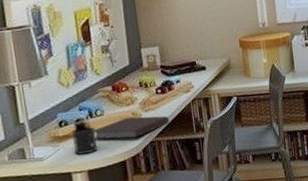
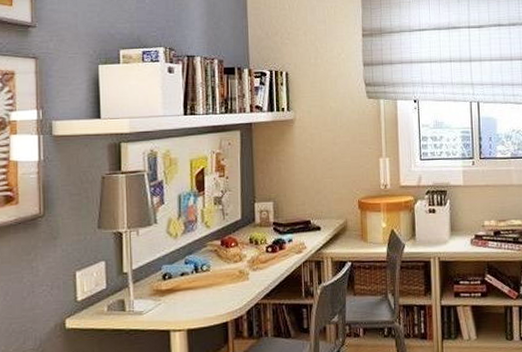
pen holder: present [71,119,98,155] -> none [174,273,201,311]
notebook: present [94,116,170,139] -> none [198,275,277,298]

